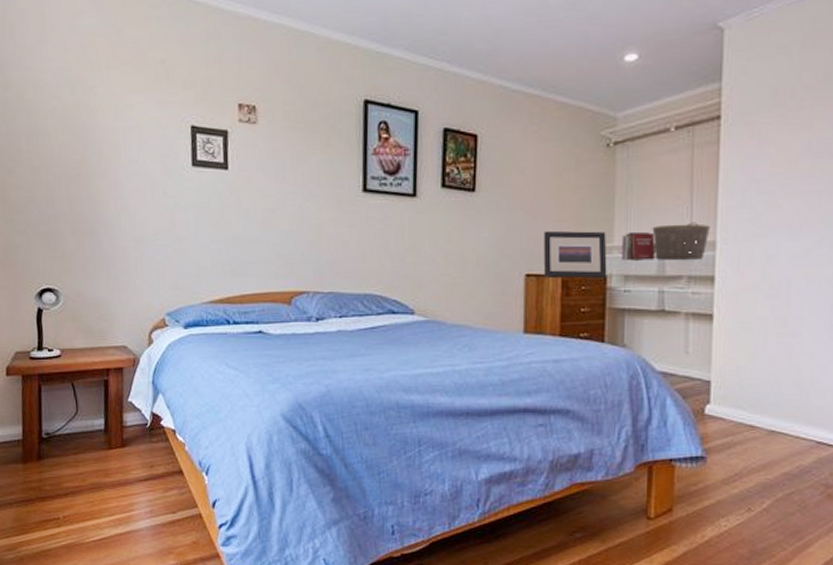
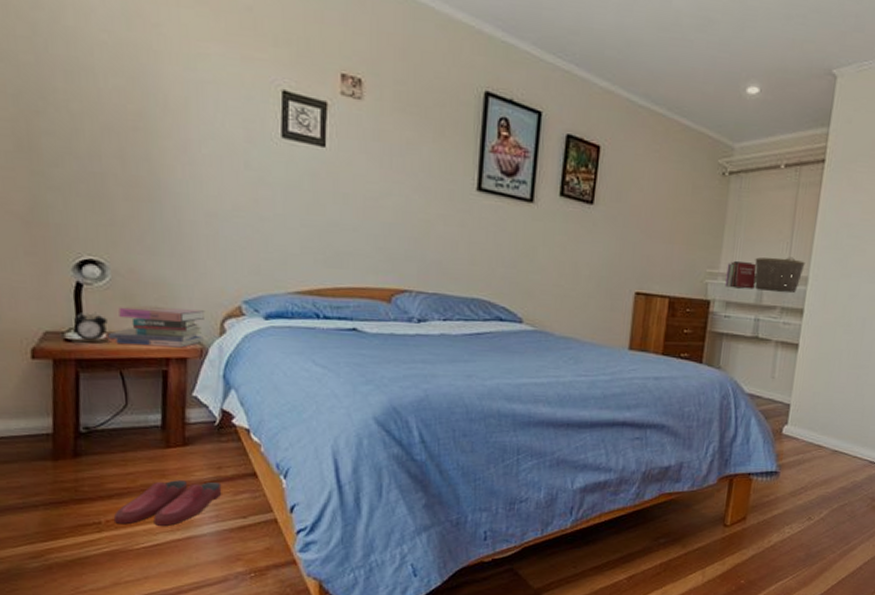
alarm clock: none [35,334,63,361] -> present [71,313,109,344]
books: none [62,323,136,359] -> present [108,305,206,348]
slippers: none [69,479,155,521] -> present [113,480,222,526]
picture frame: present [543,231,607,278] -> none [652,251,714,303]

